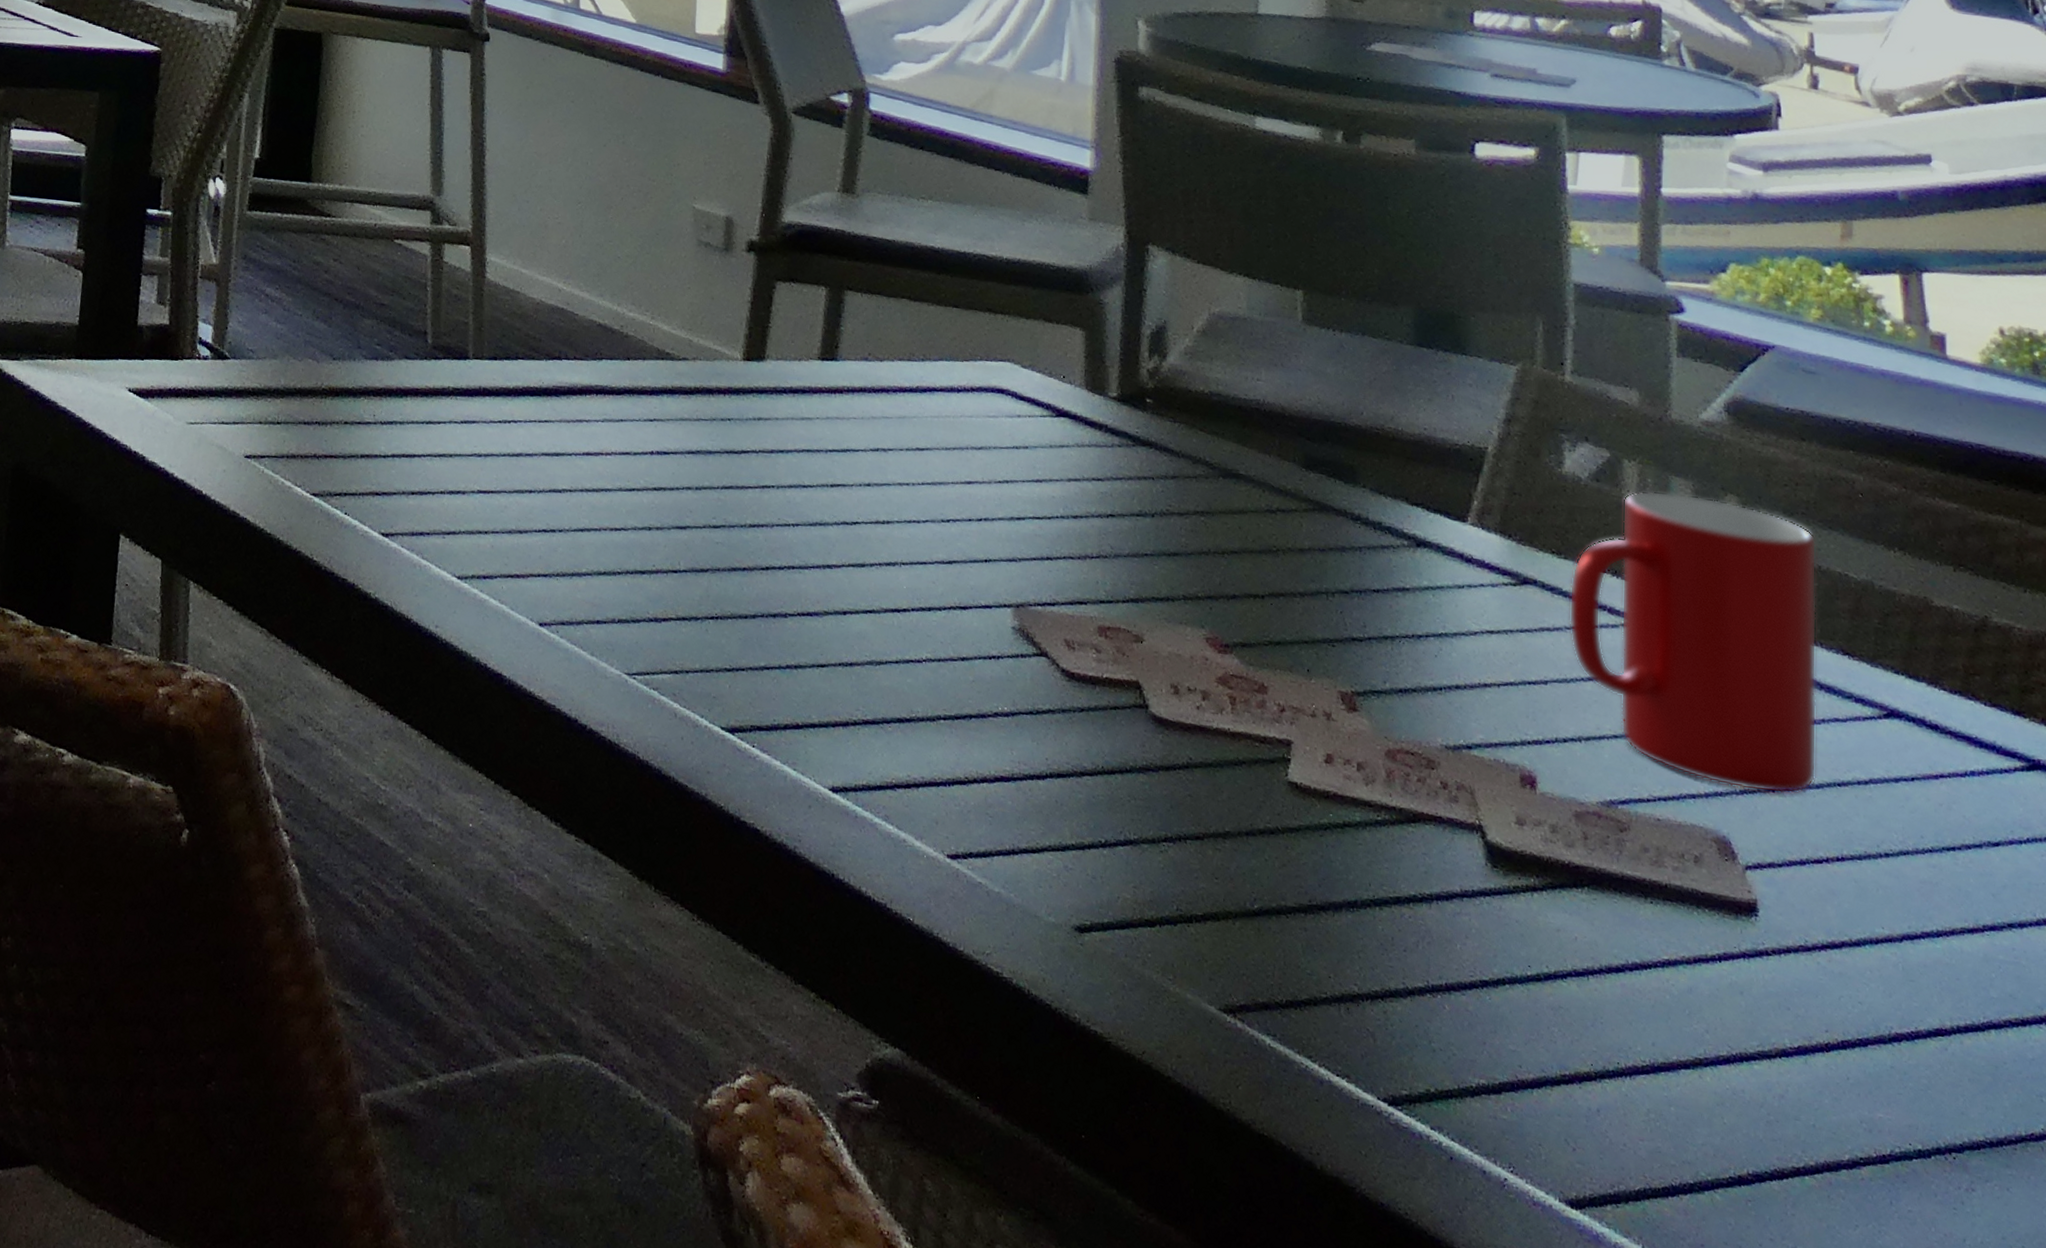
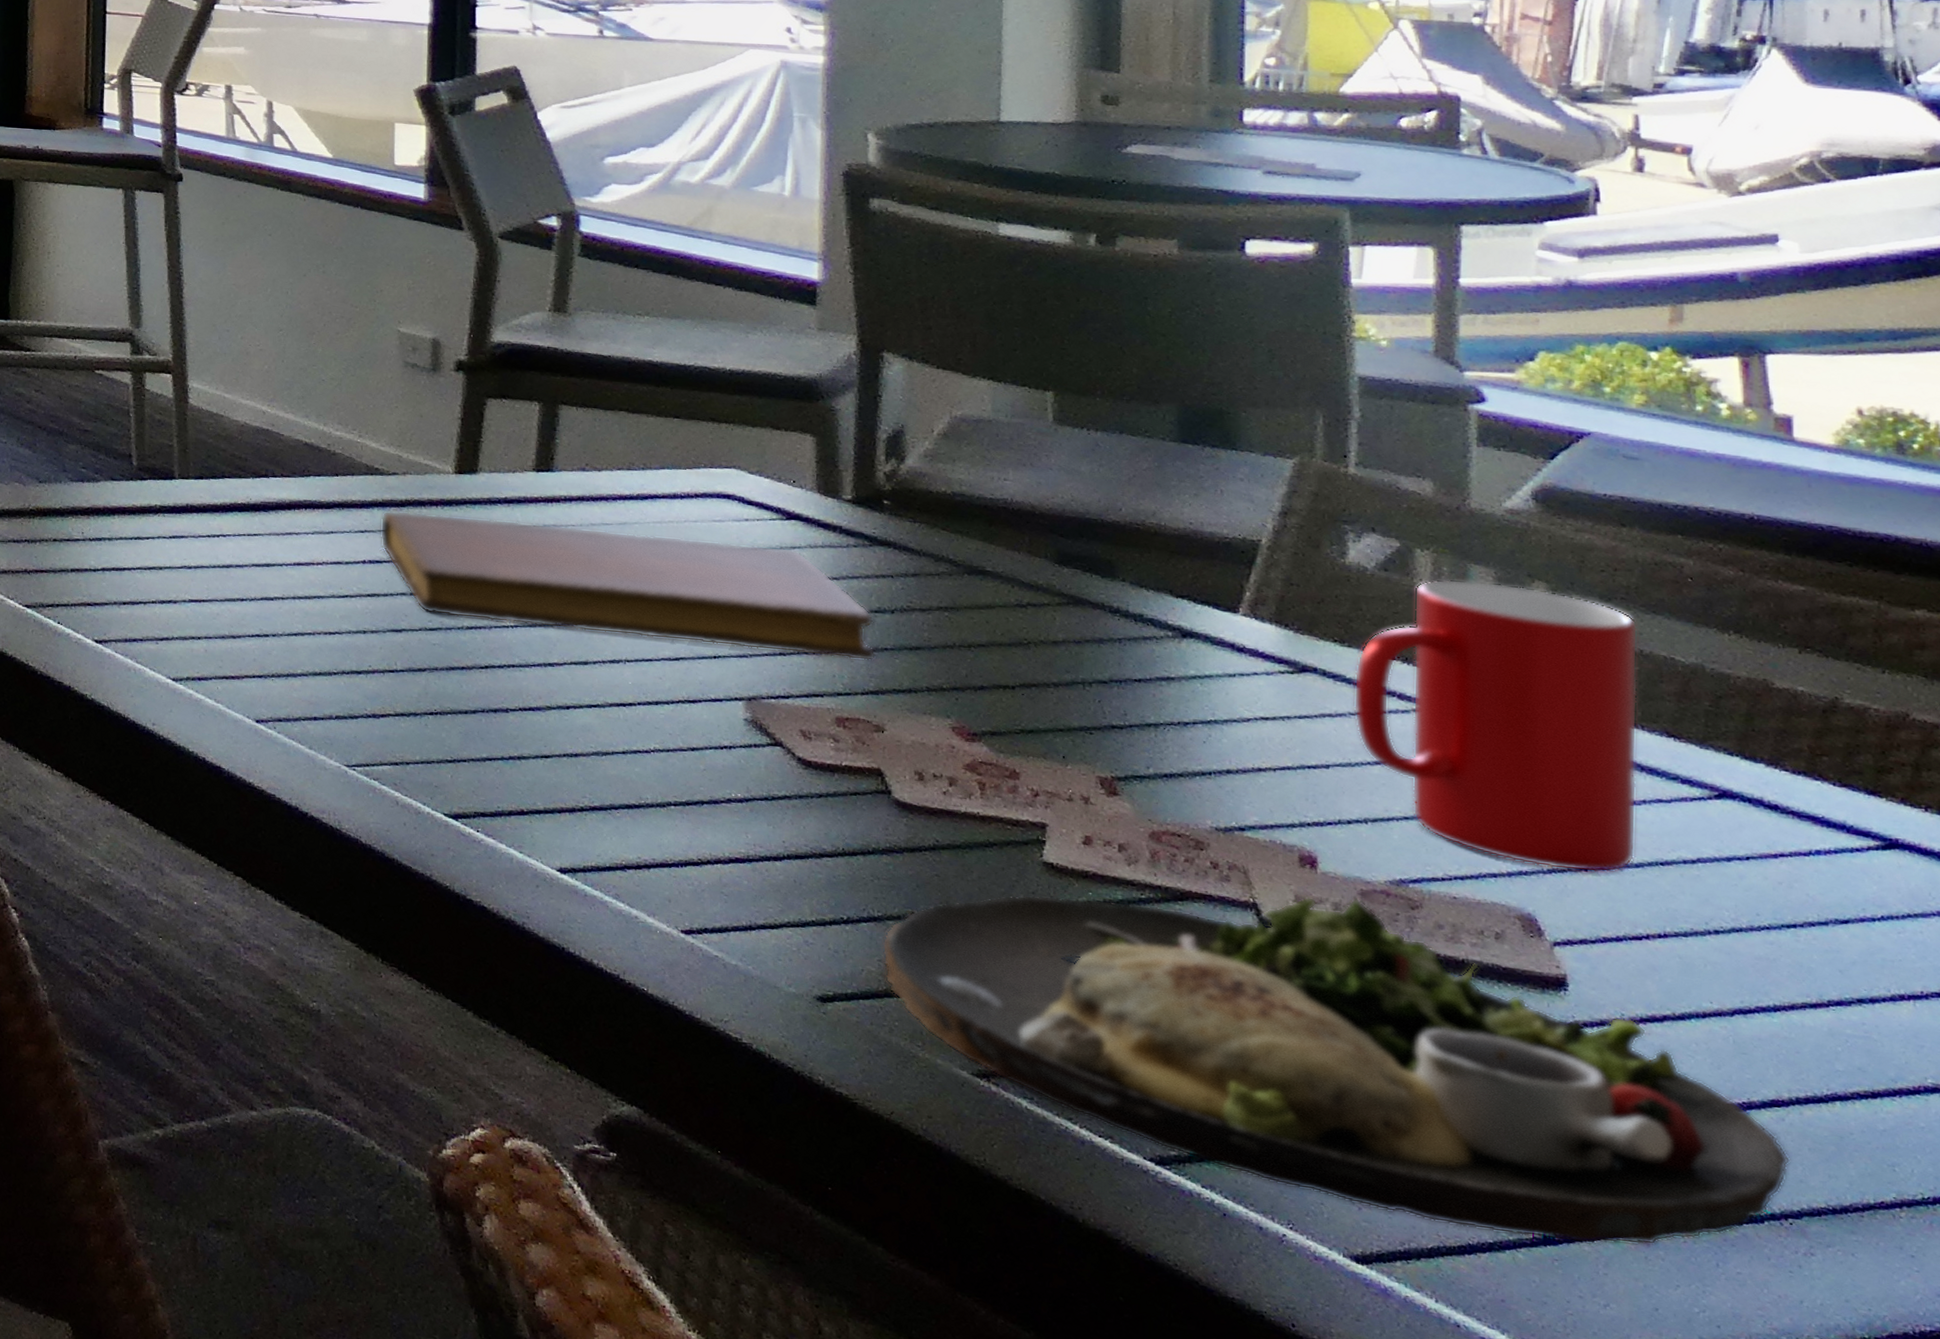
notebook: none [668,398,1138,567] -> present [380,510,877,661]
dinner plate: none [1137,816,1954,1183] -> present [882,894,1791,1245]

